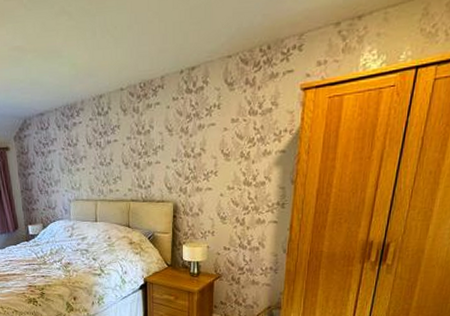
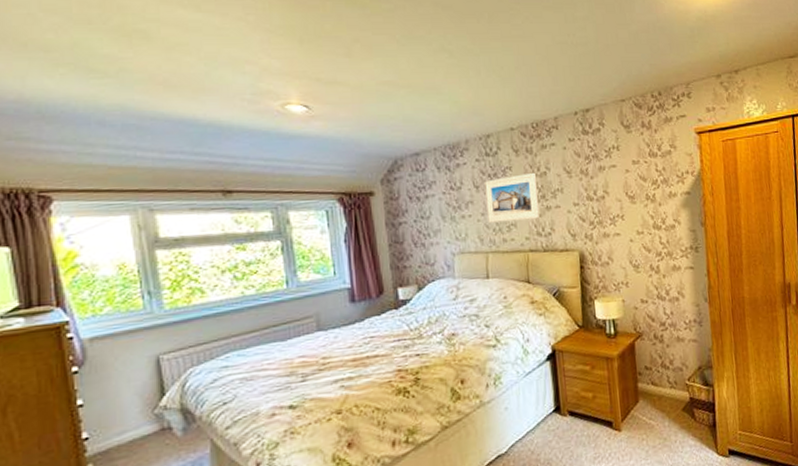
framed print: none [96,130,141,175] -> present [485,172,539,223]

